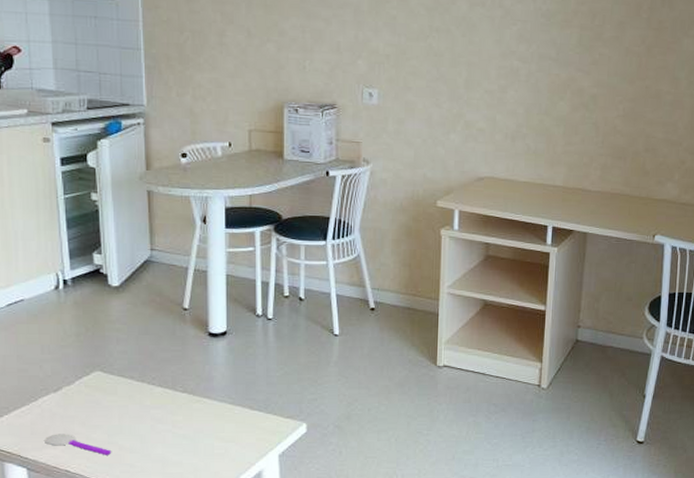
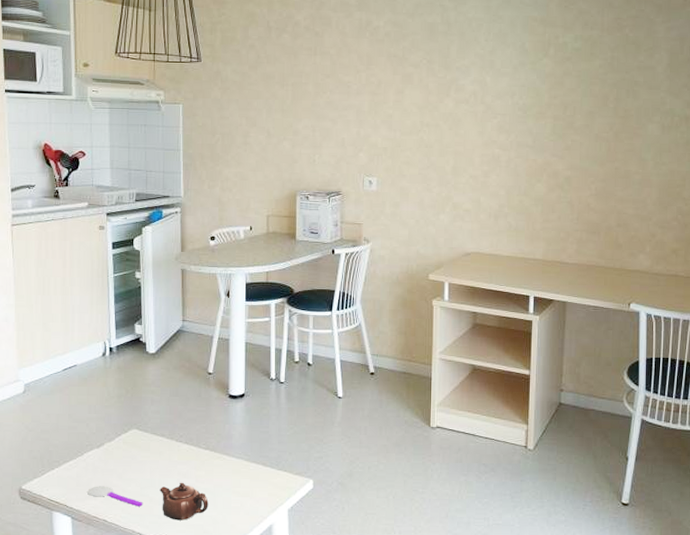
teapot: none [131,428,188,469] -> present [160,482,209,521]

